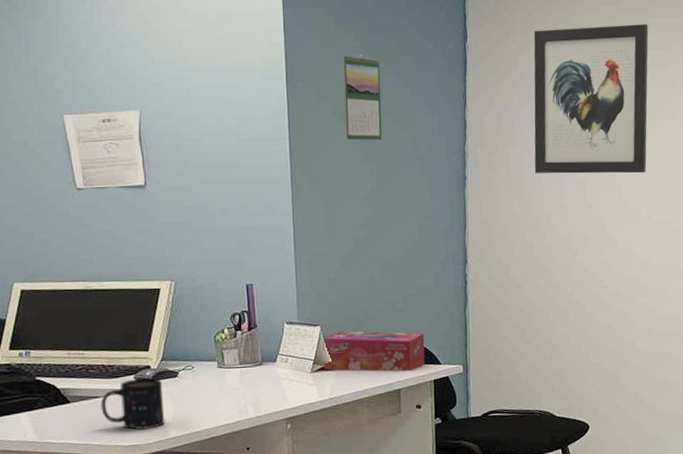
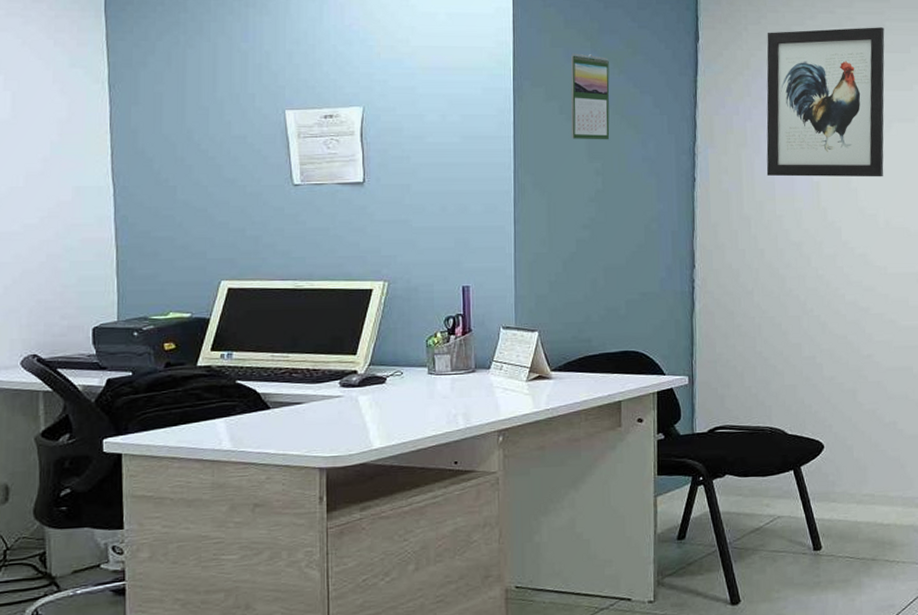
mug: present [100,378,165,431] -> none [302,384,369,440]
tissue box: present [323,331,425,371] -> none [540,337,649,381]

